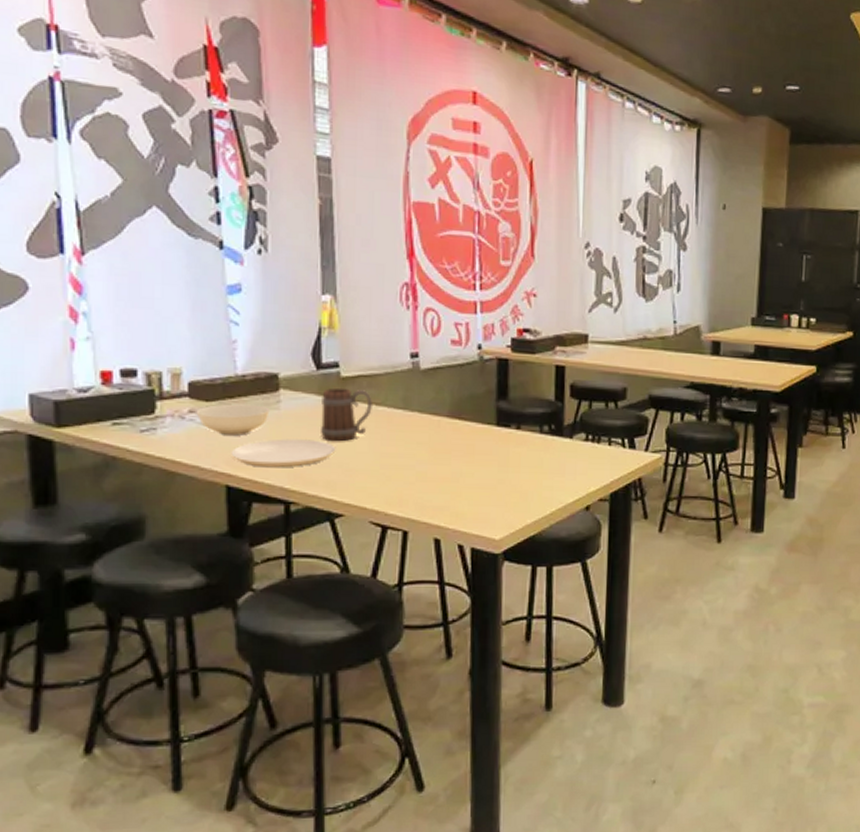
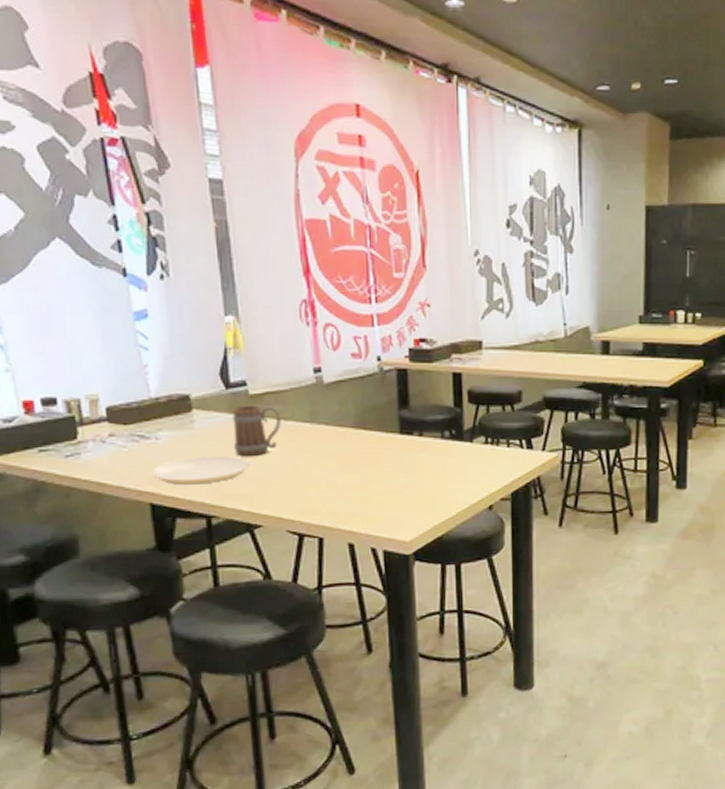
bowl: present [196,404,270,436] -> none [115,426,185,456]

